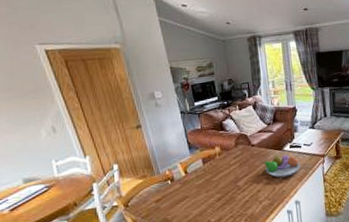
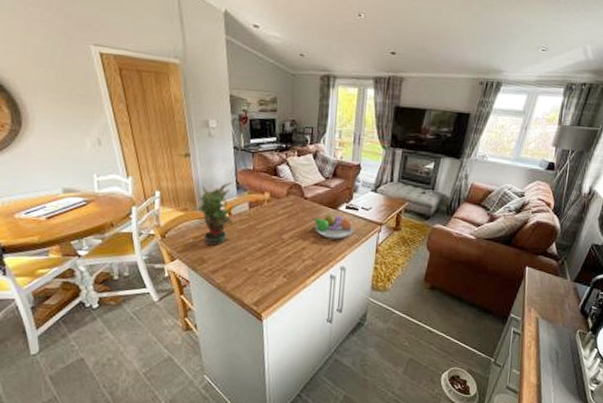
potted plant: none [155,142,191,206] -> present [197,181,233,246]

